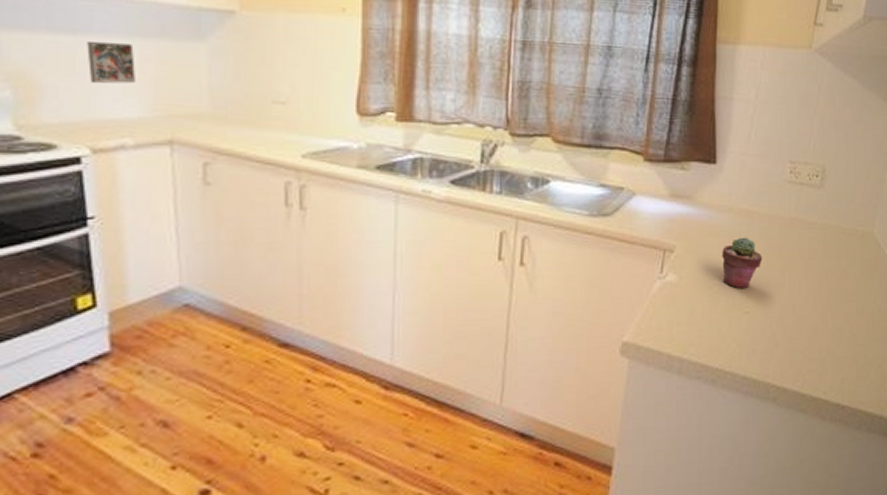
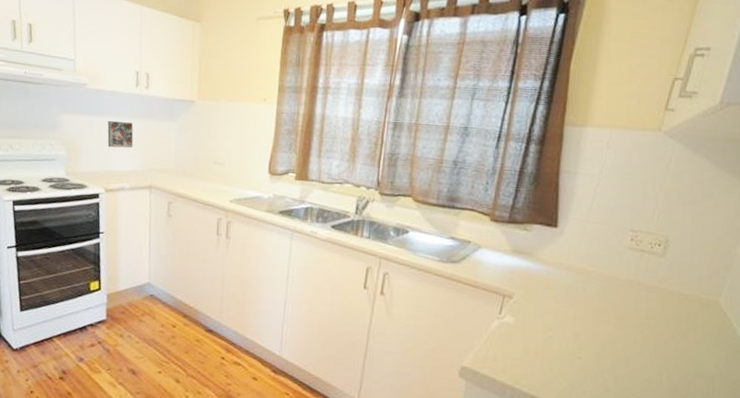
potted succulent: present [722,237,763,289] -> none [557,292,598,337]

